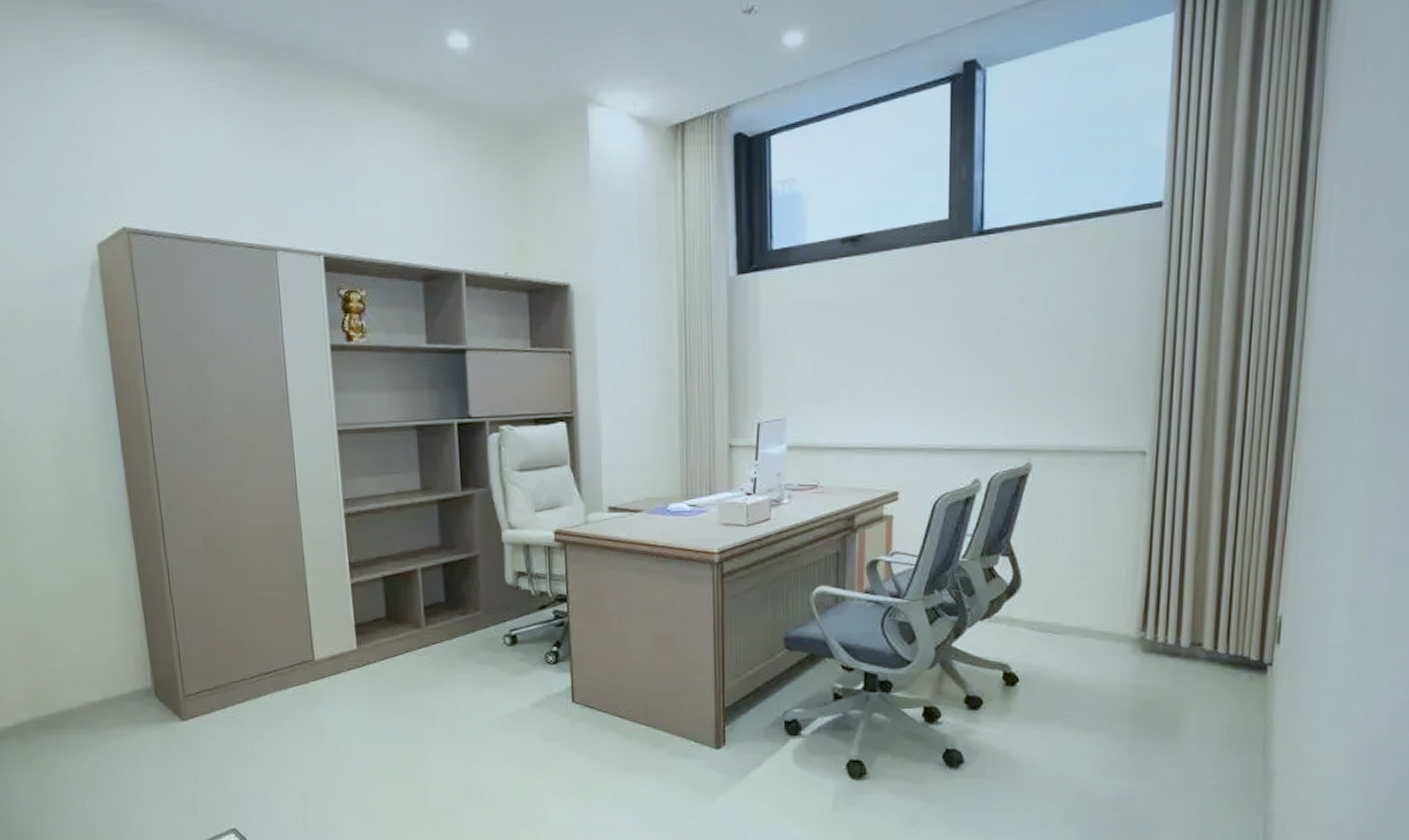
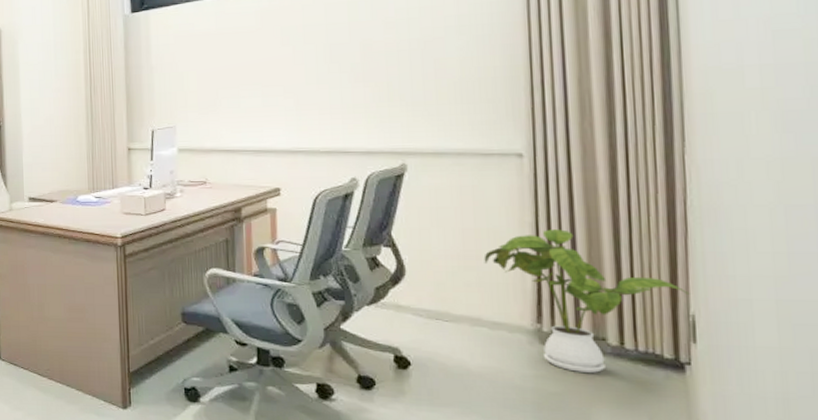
house plant: none [1098,533,1280,679] -> present [483,229,690,373]

